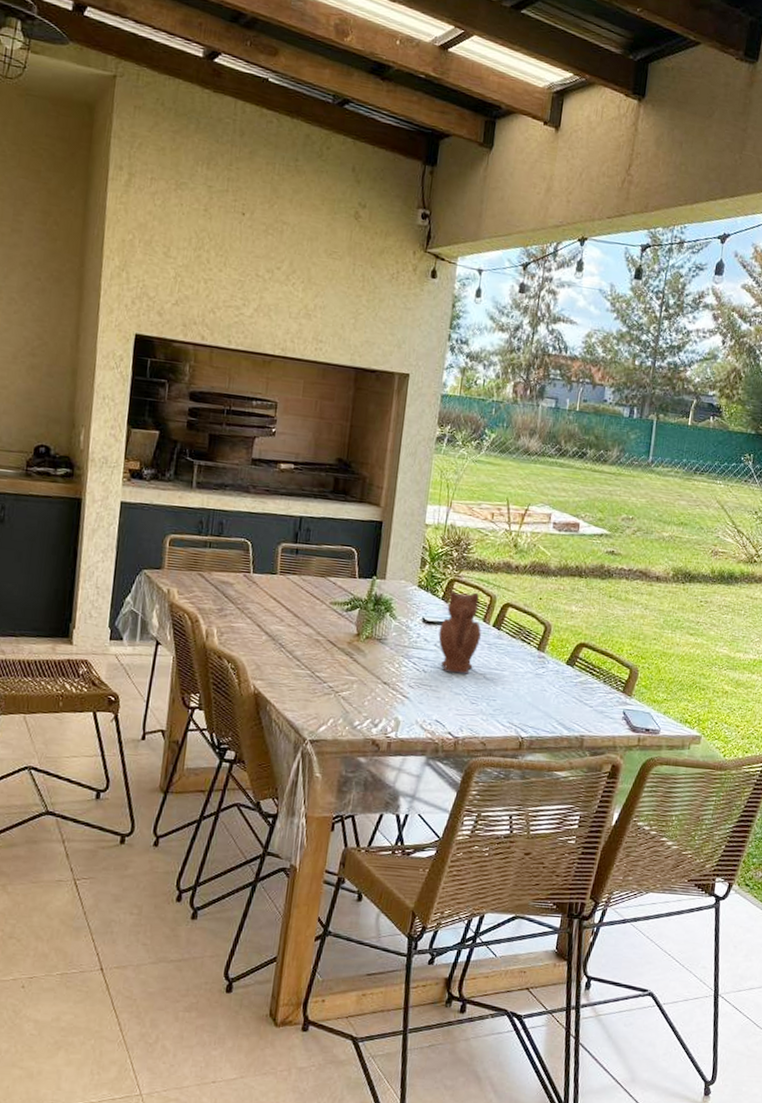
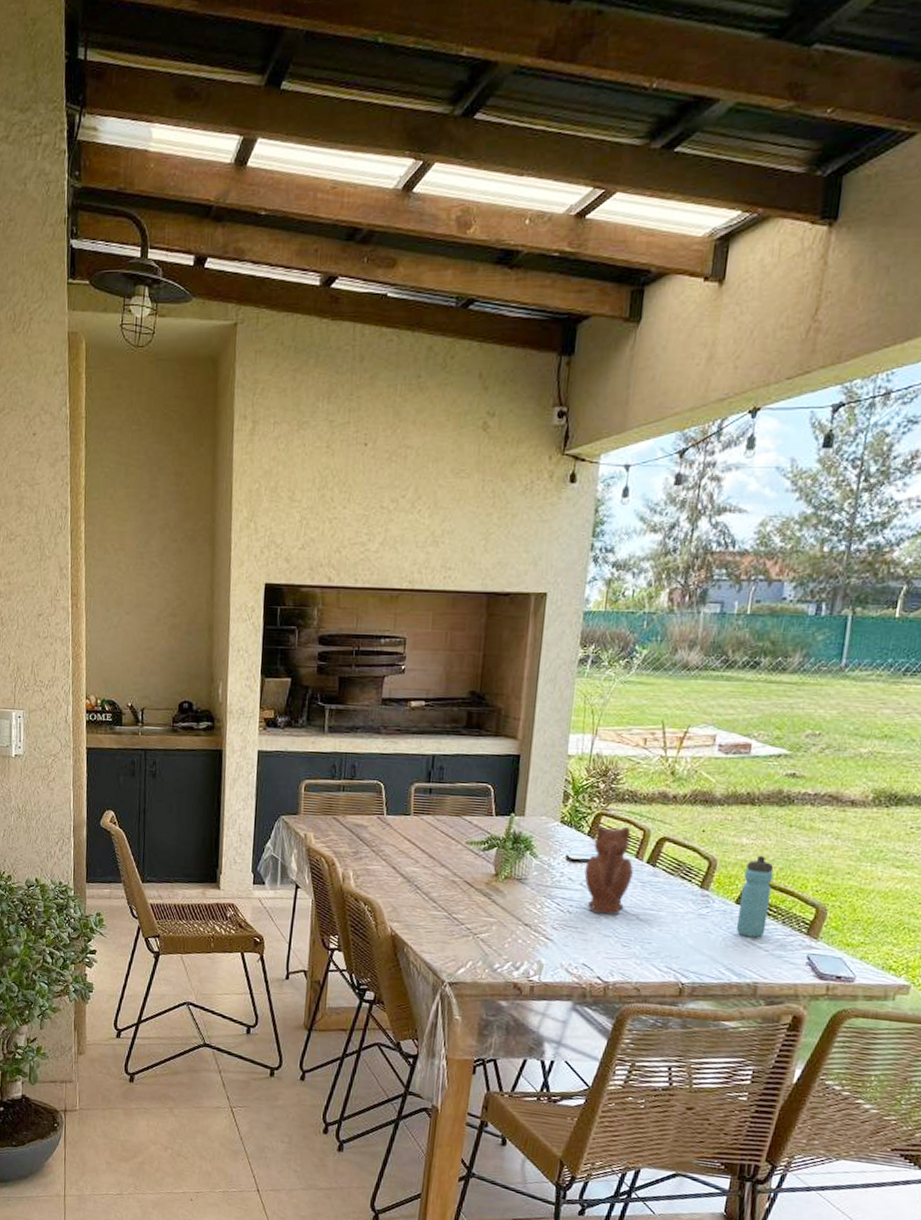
water bottle: none [566,622,597,696] -> present [736,855,774,938]

